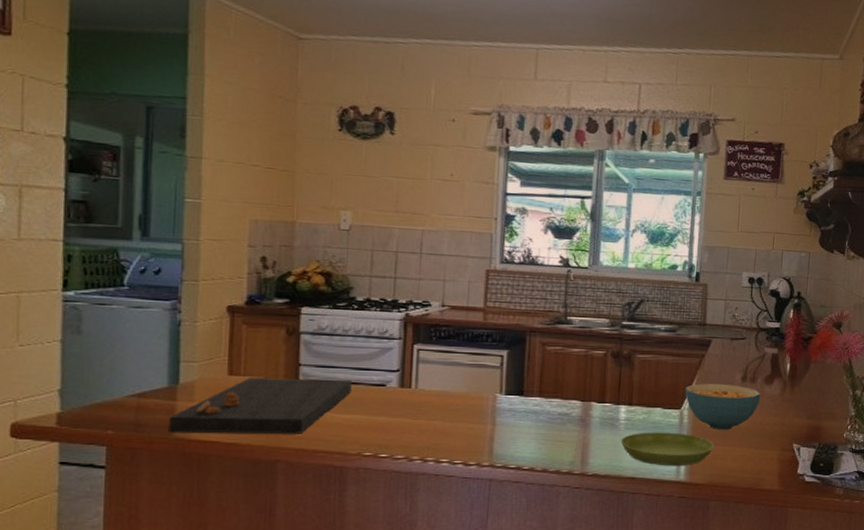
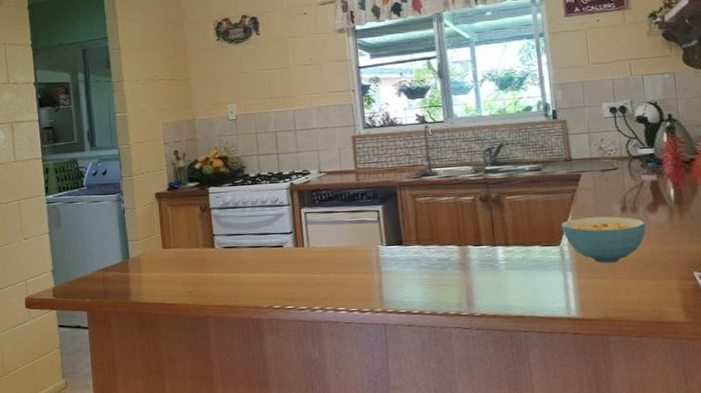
cutting board: present [169,377,353,434] -> none [126,244,257,297]
saucer: present [620,432,714,466] -> none [503,269,603,303]

